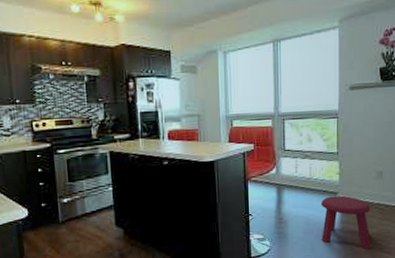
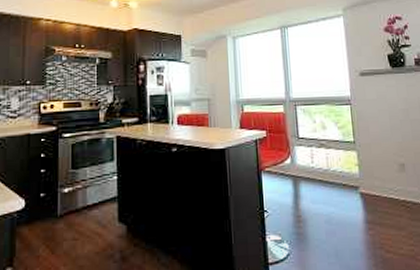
stool: present [321,195,372,249] -> none [341,190,404,256]

